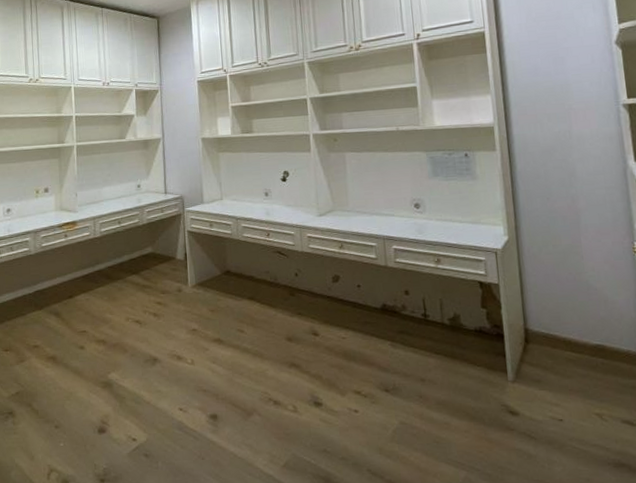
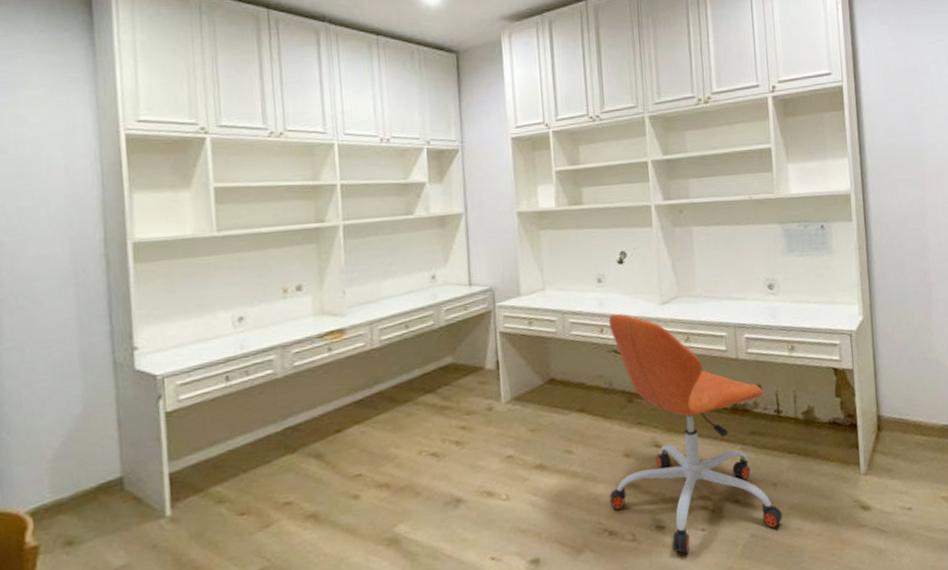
office chair: none [274,221,431,429] -> present [608,313,783,554]

